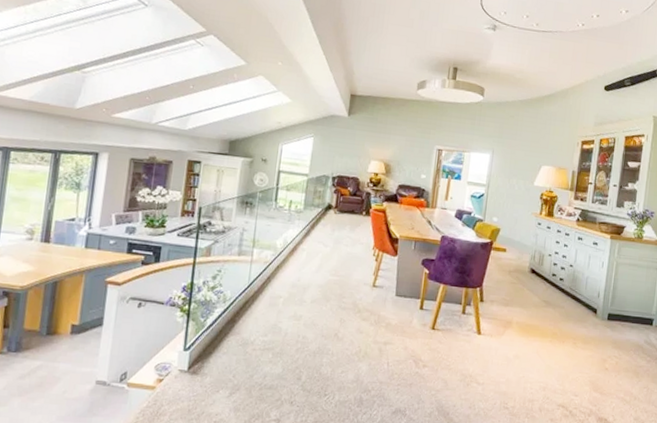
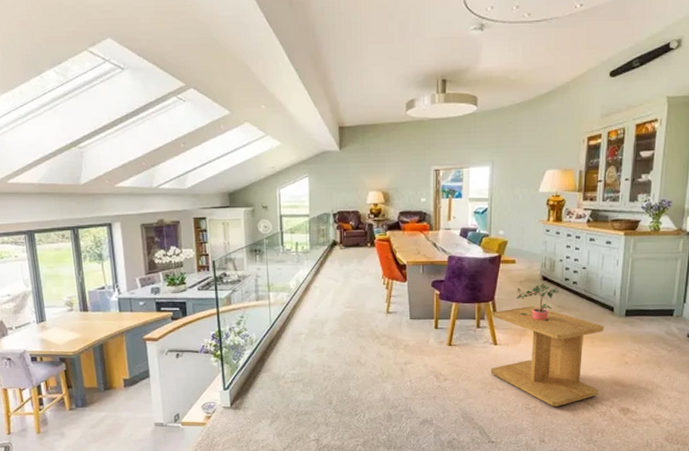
side table: none [471,297,587,409] -> present [490,306,604,407]
potted plant: none [503,275,546,316] -> present [515,283,559,322]

